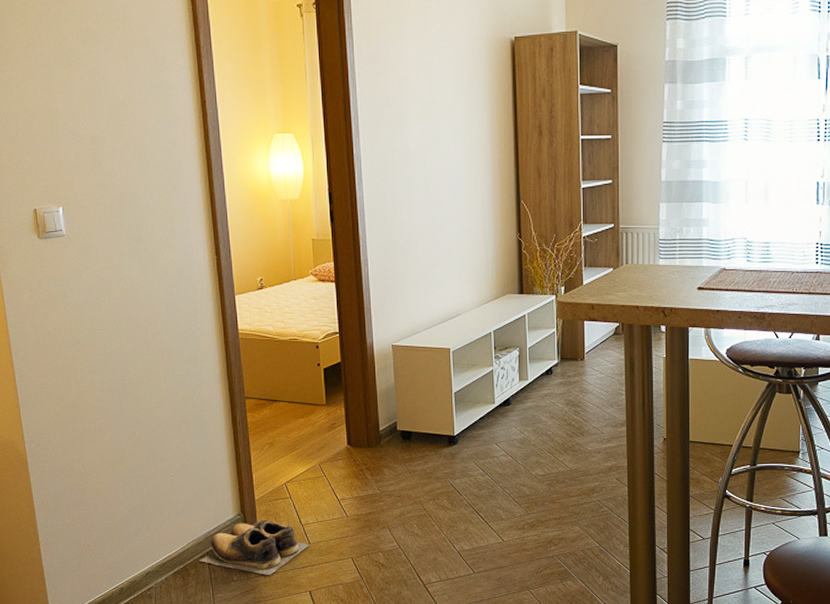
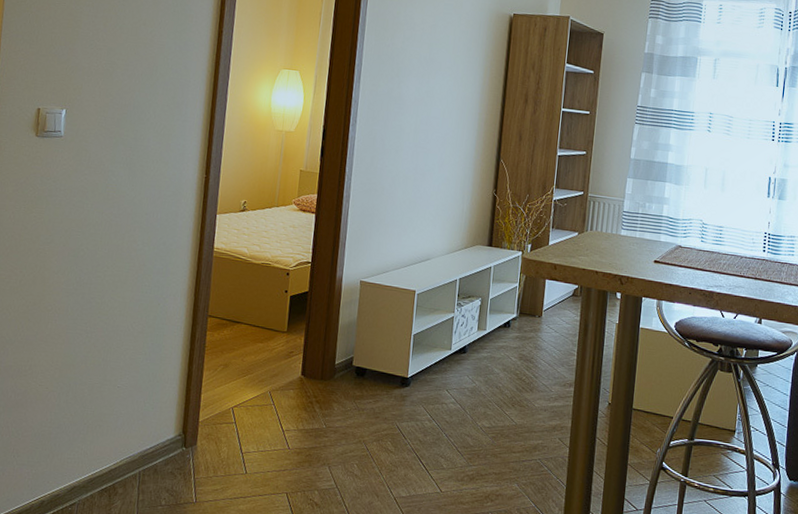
shoes: present [199,519,310,575] -> none [129,443,246,503]

